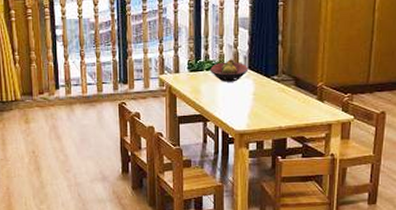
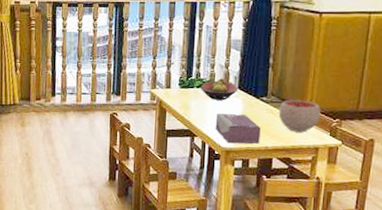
tissue box: none [227,94,273,126] -> present [215,113,261,144]
bowl: none [290,76,332,110] -> present [278,100,321,133]

